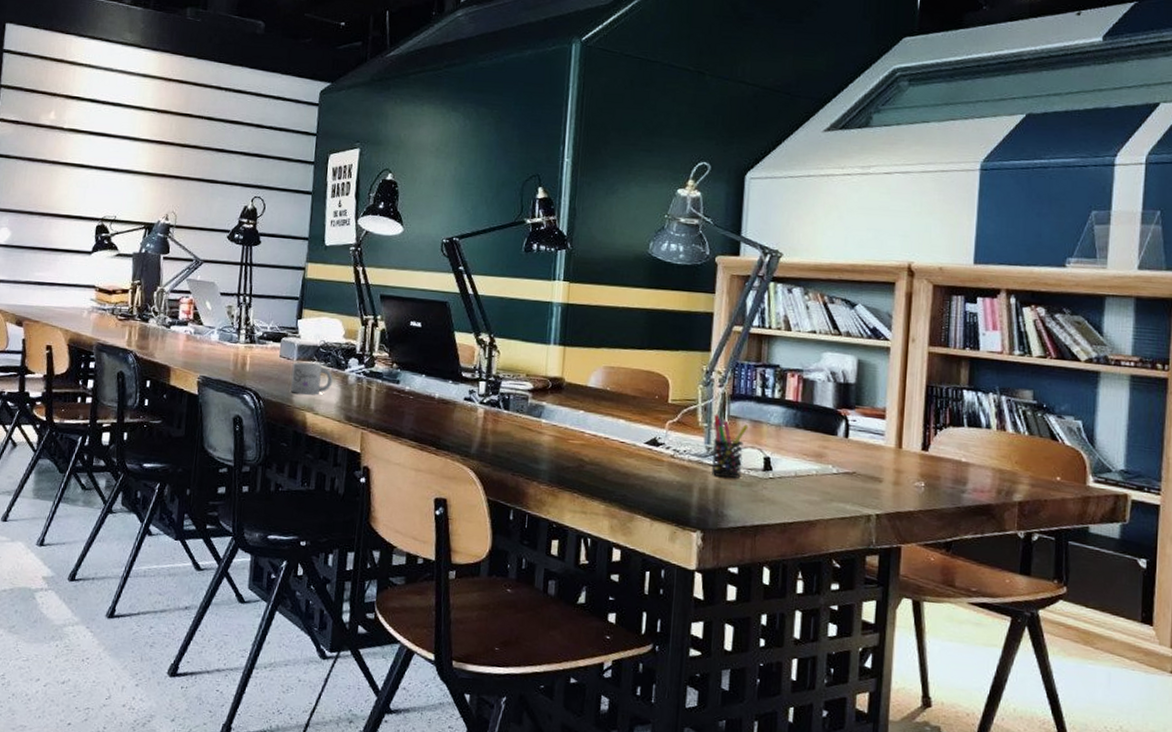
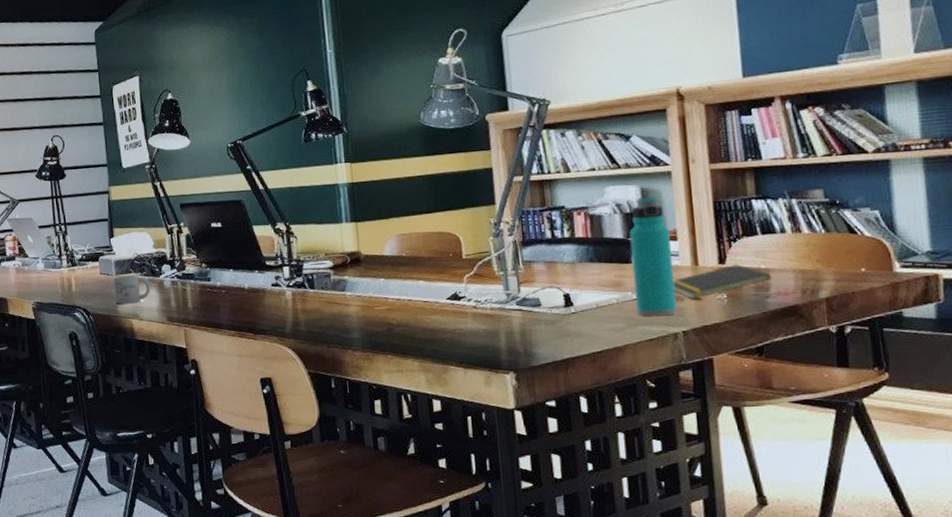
pen holder: present [711,414,749,479] -> none [508,261,544,320]
water bottle: none [834,369,879,496] -> present [629,196,677,317]
notepad: none [873,453,970,483] -> present [672,264,772,299]

